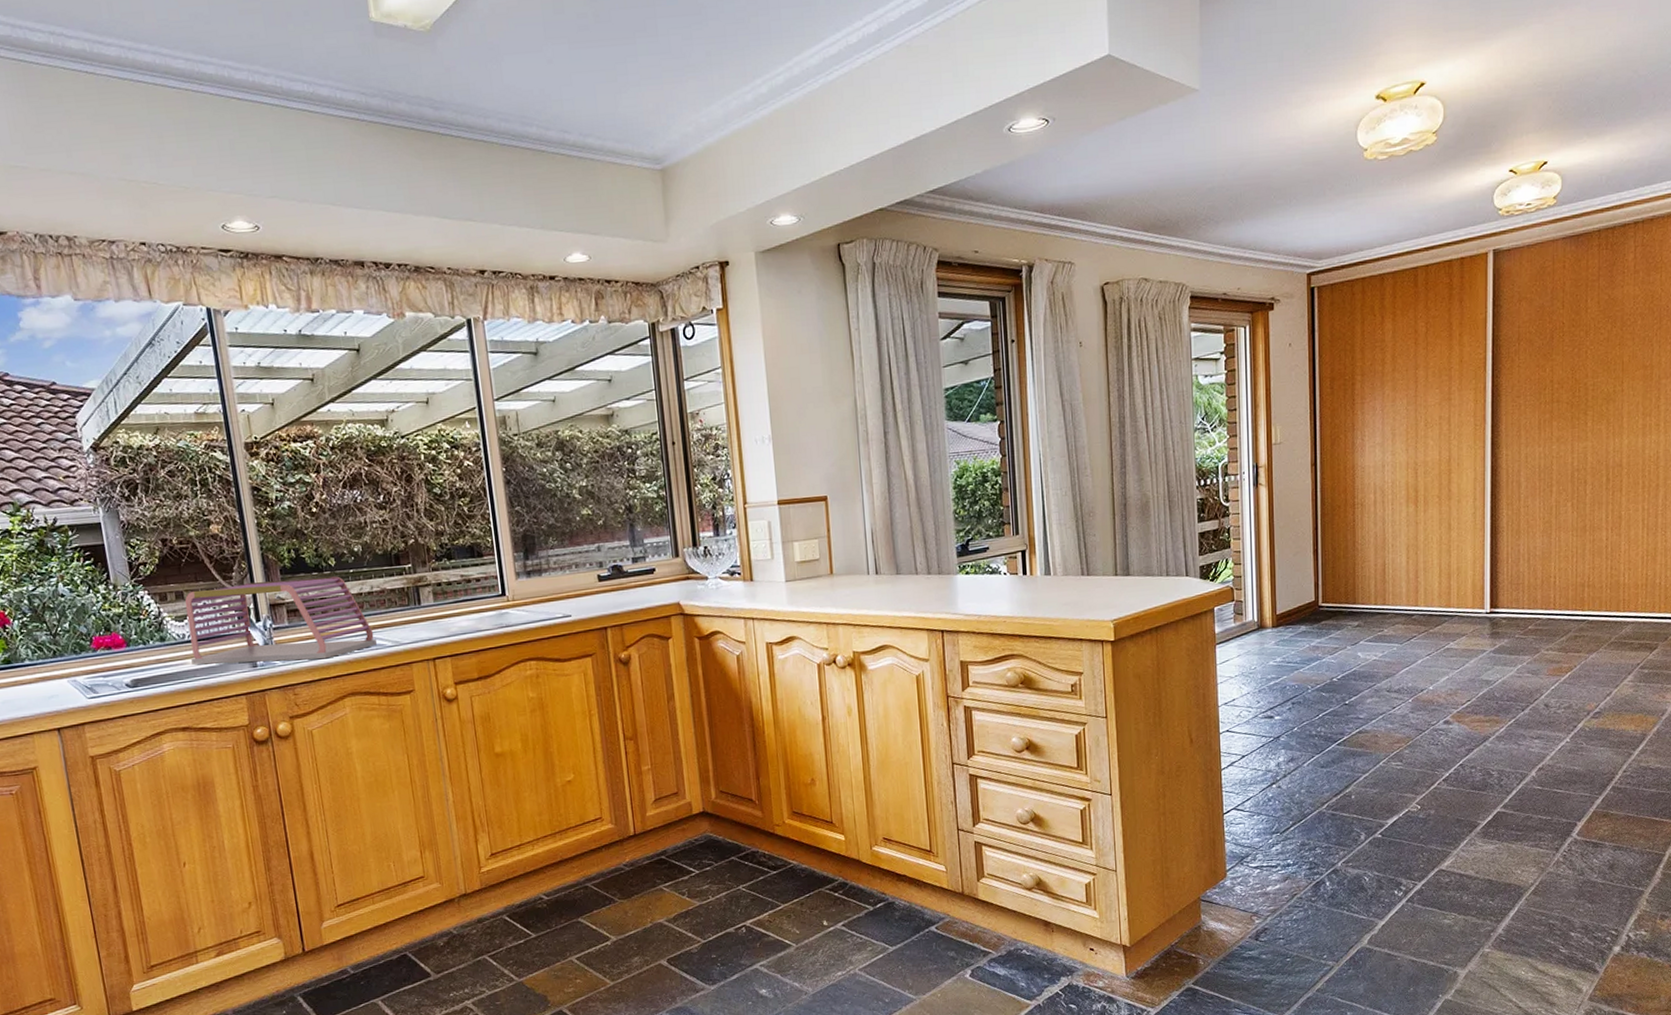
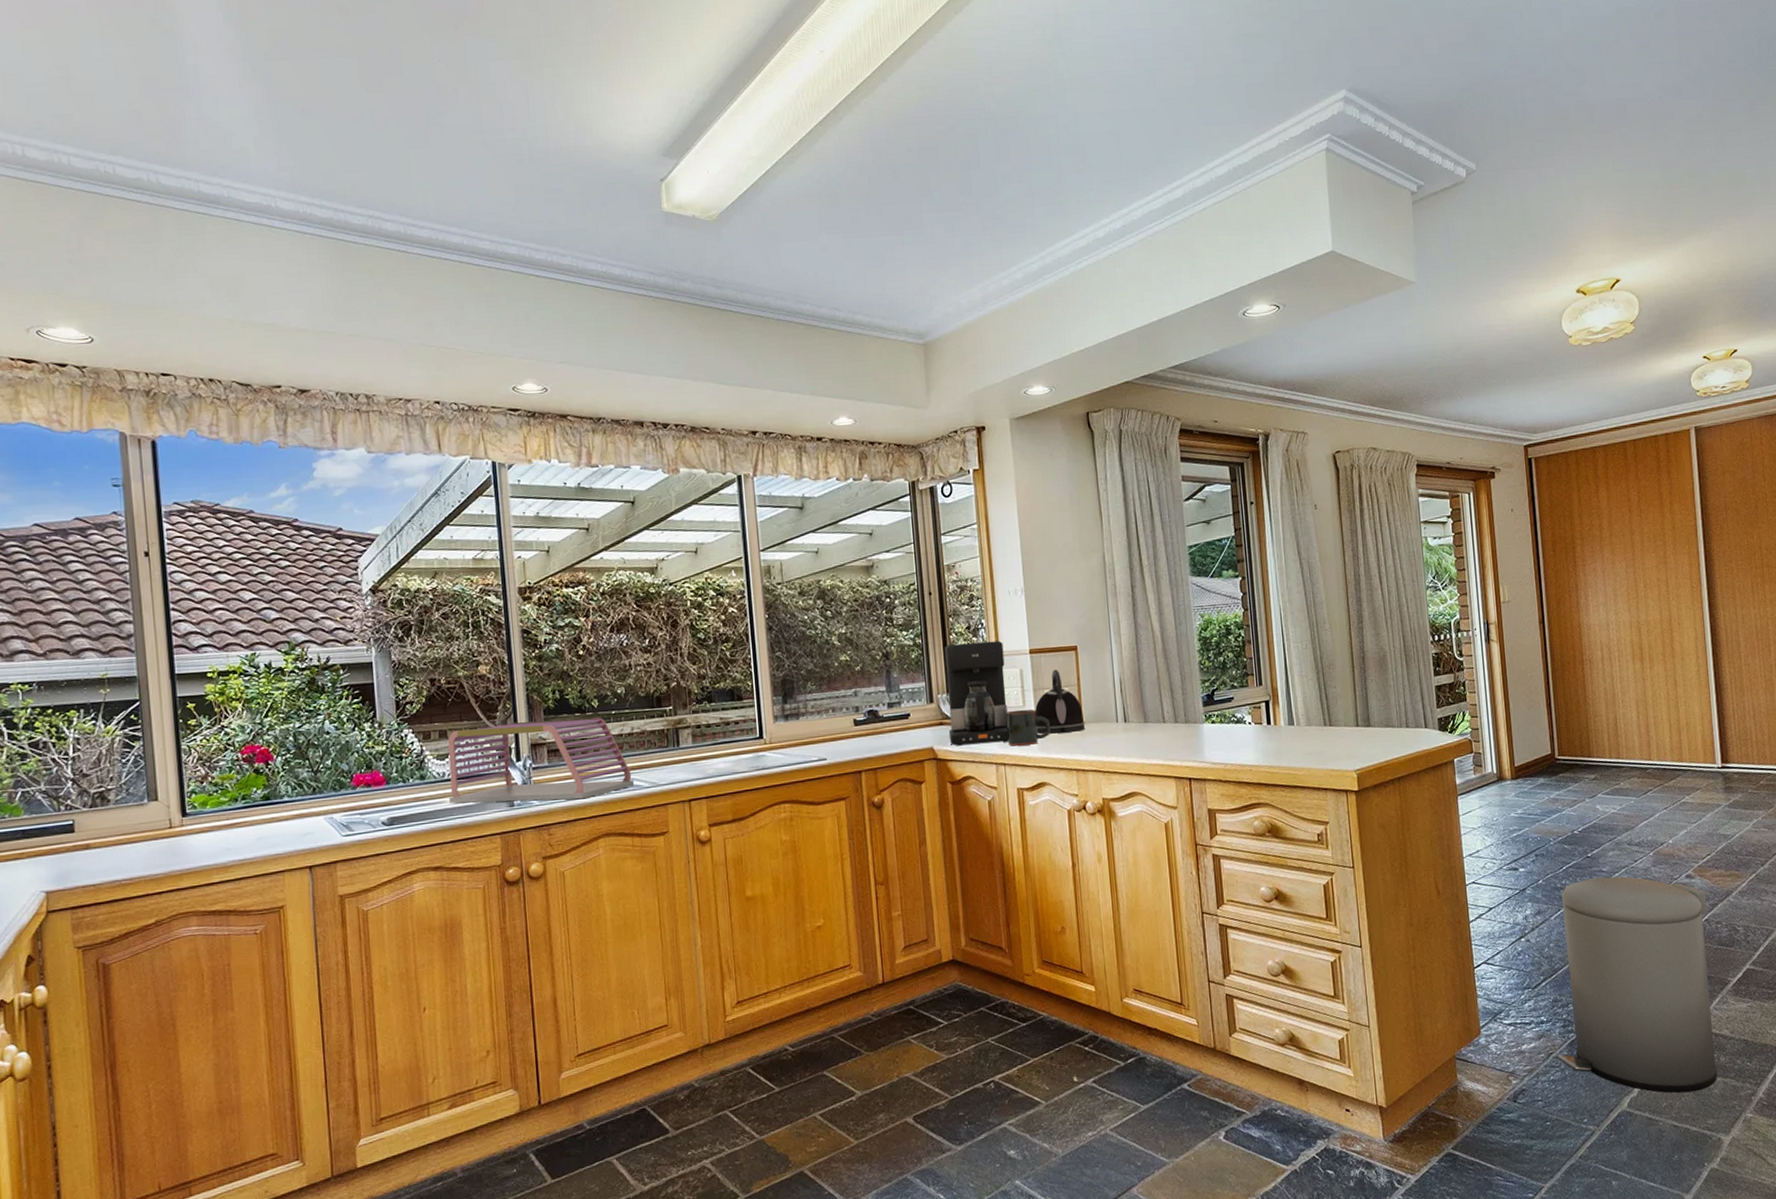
coffee maker: none [689,491,757,601] -> present [944,640,1009,746]
mug: none [753,562,800,600] -> present [1005,709,1050,746]
kettle: none [784,520,836,587] -> present [1035,669,1085,734]
pedal bin: none [1302,723,1463,930] -> present [1558,876,1717,1093]

